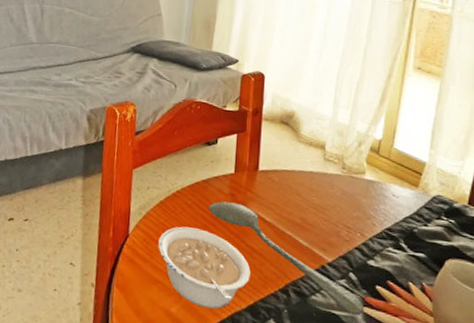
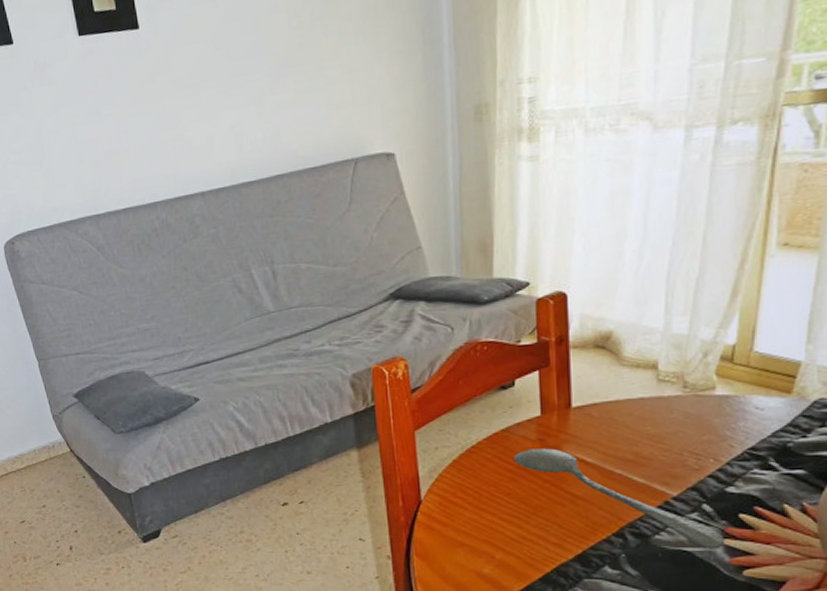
legume: present [158,226,251,310] -> none [457,483,575,564]

